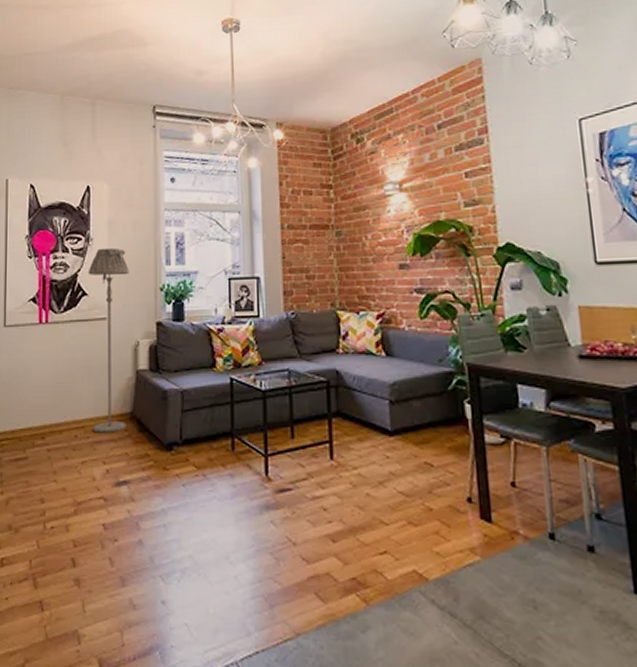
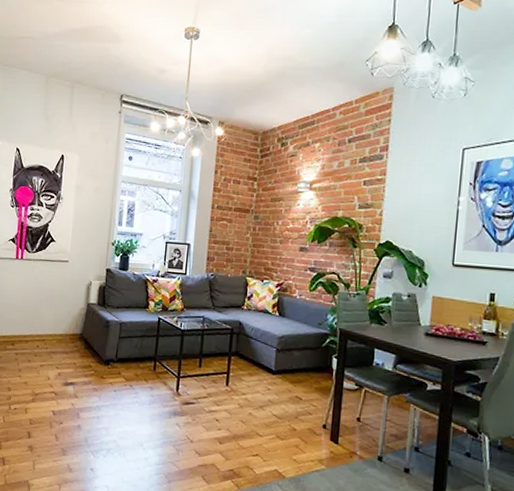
floor lamp: present [88,247,130,433] -> none [51,206,89,347]

